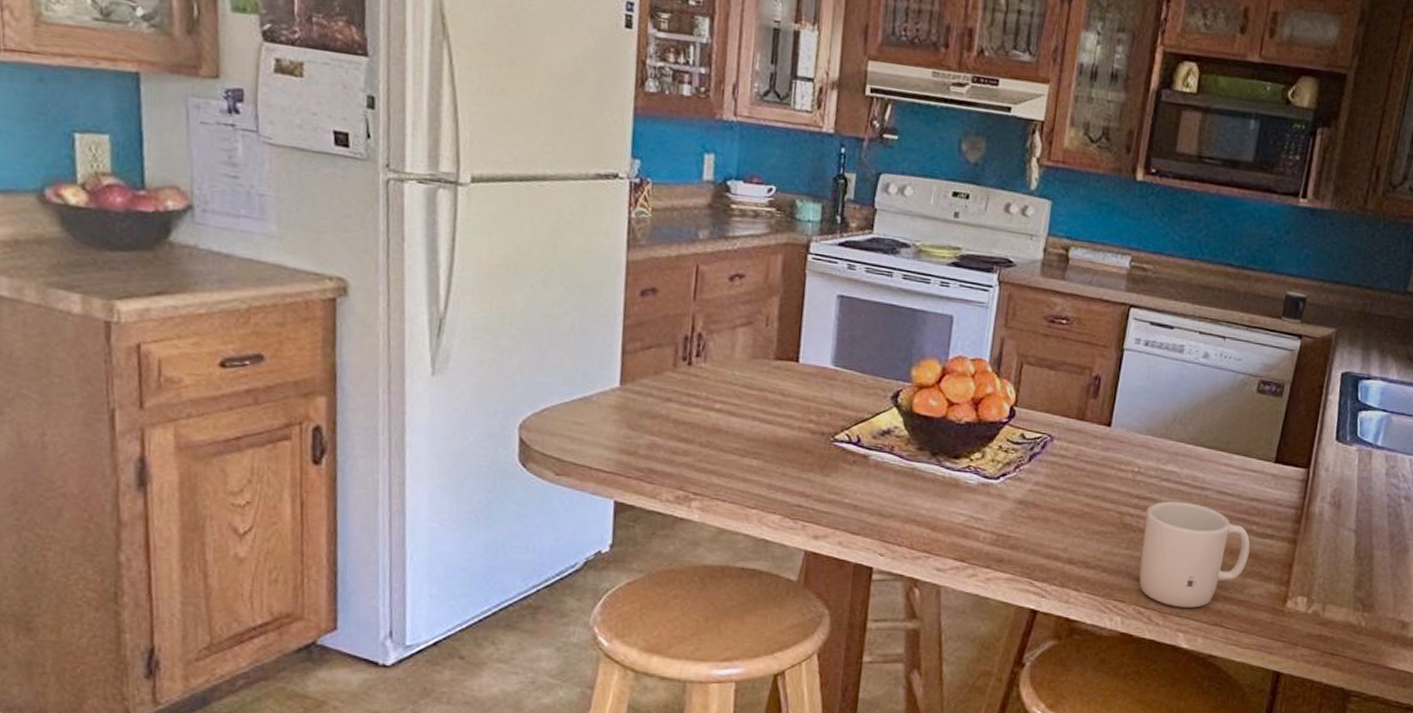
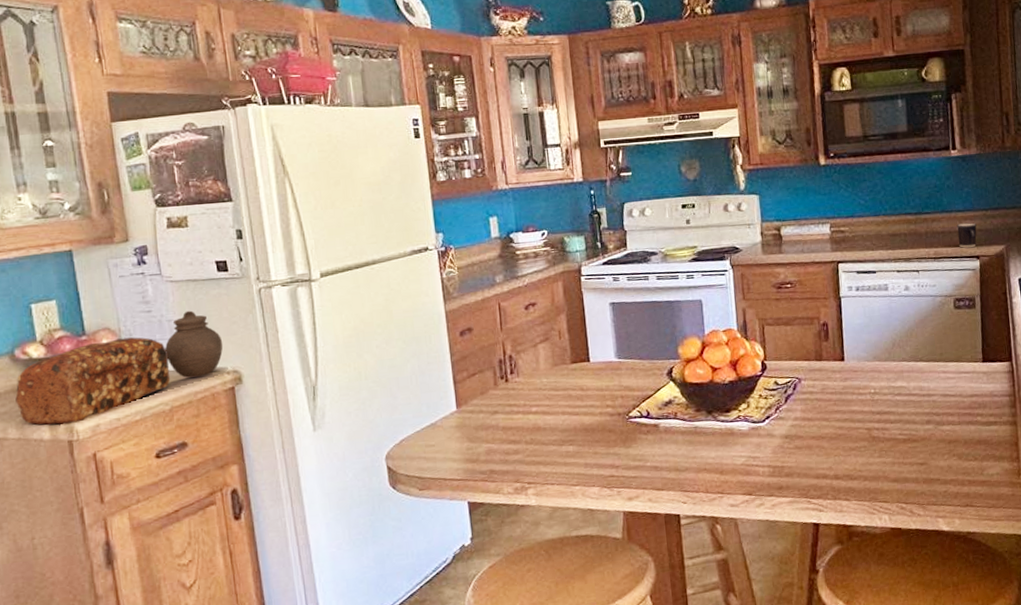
bread loaf: none [39,201,254,301] -> present [15,337,171,425]
jar: none [251,187,329,276] -> present [165,310,224,378]
mug: present [1138,501,1251,608] -> none [888,408,981,498]

